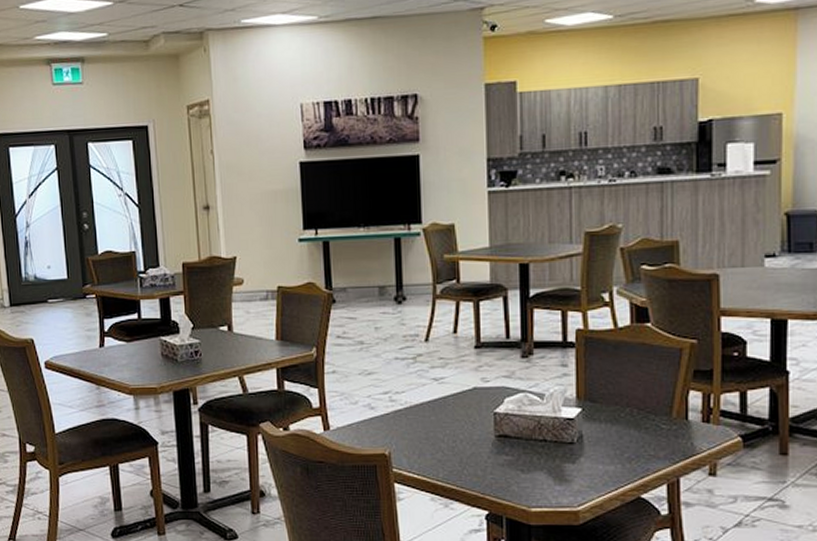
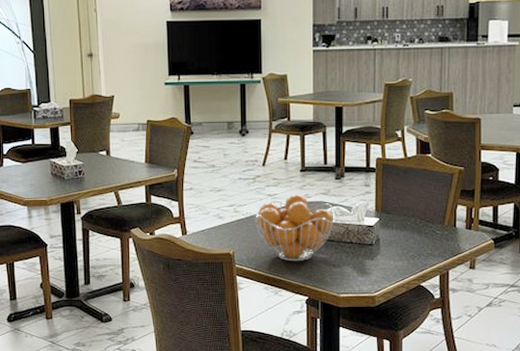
fruit basket: none [415,378,523,466] -> present [254,194,335,262]

